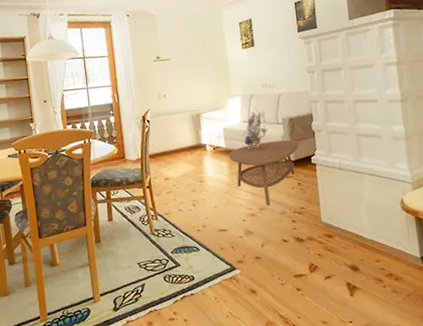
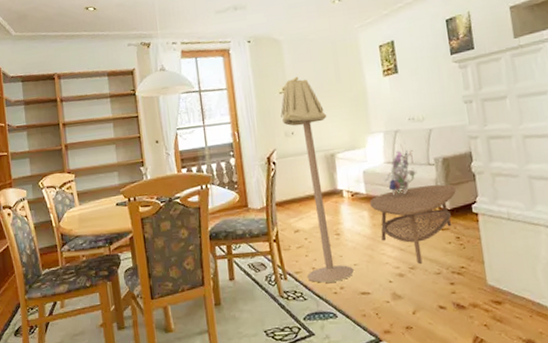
floor lamp: none [154,47,215,222] -> present [280,76,355,283]

